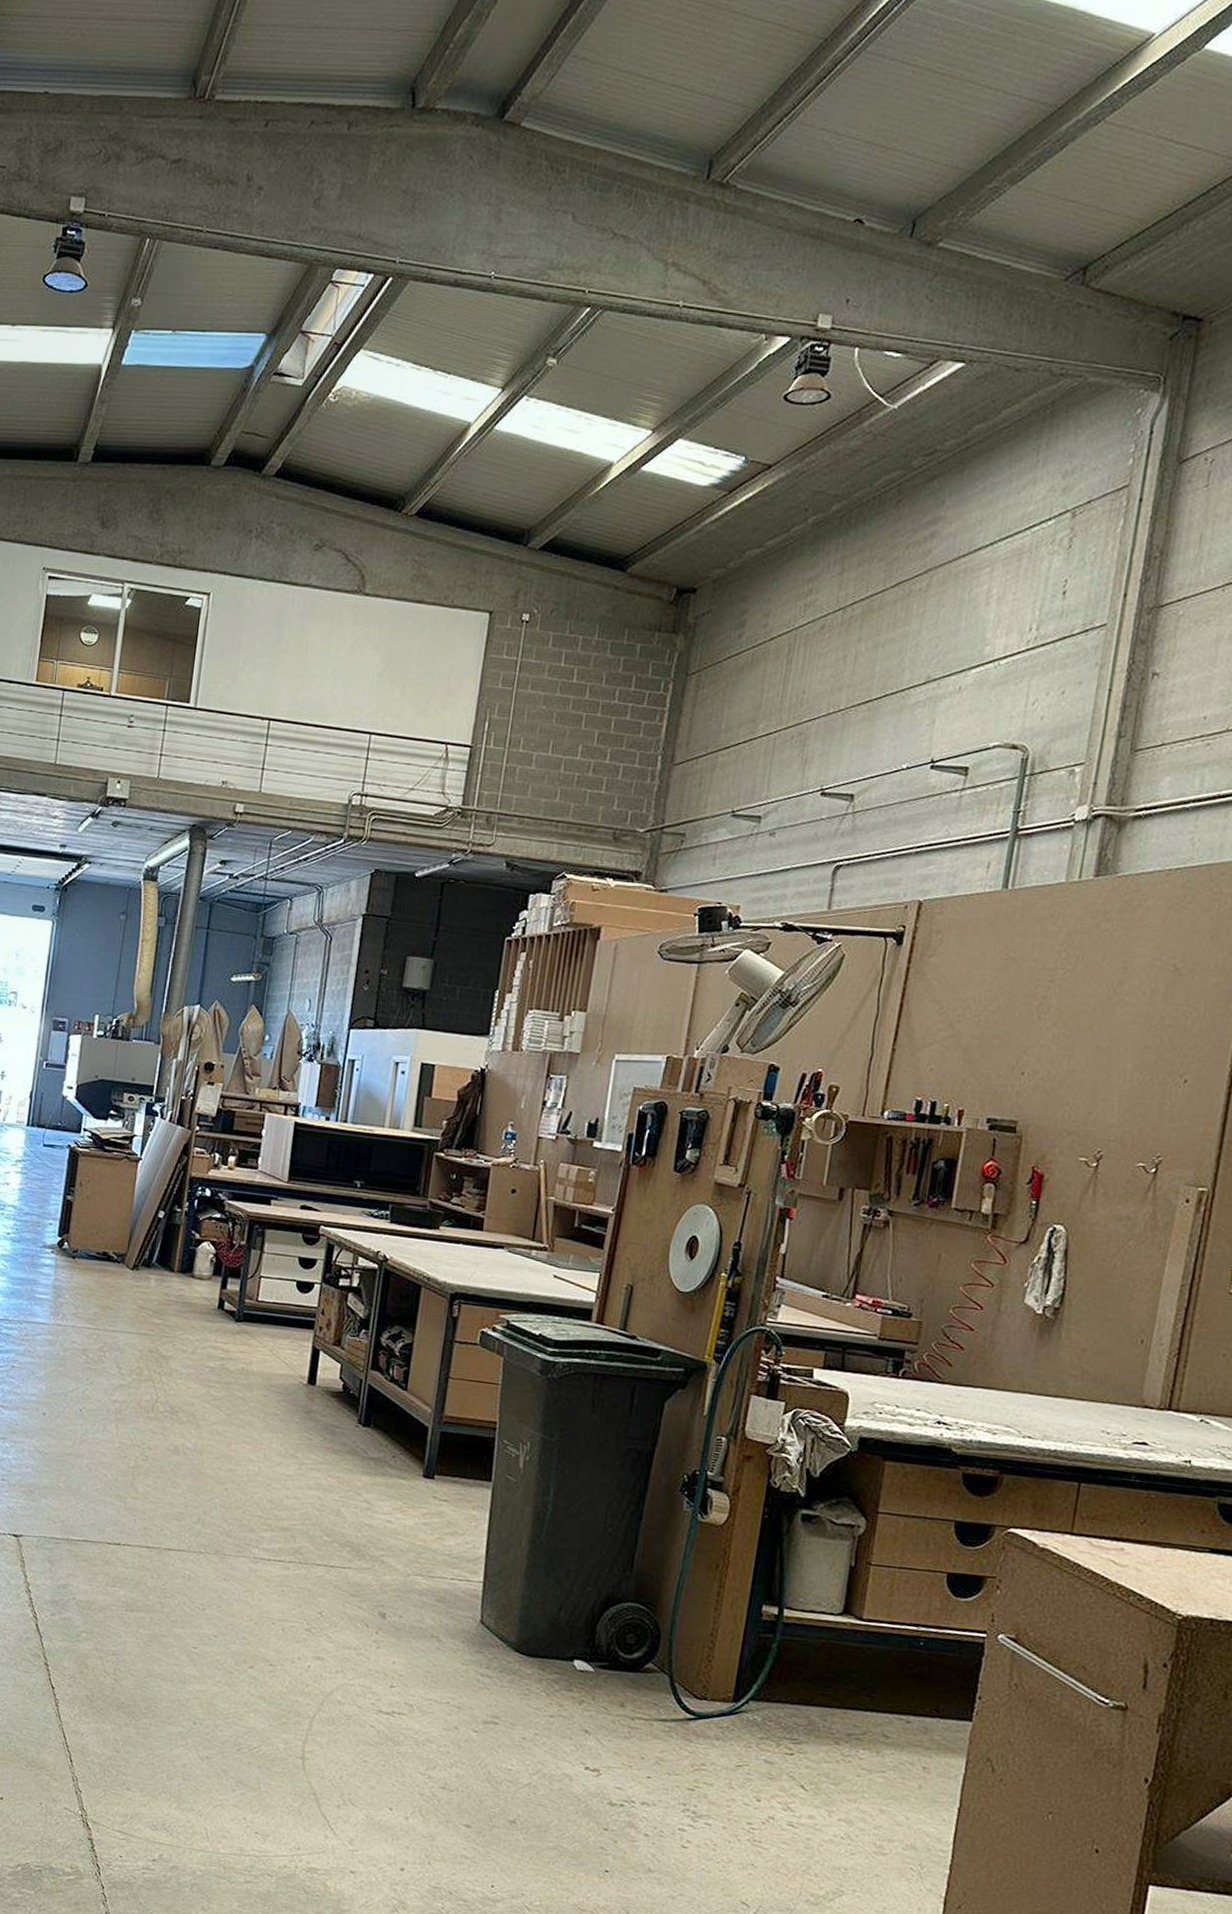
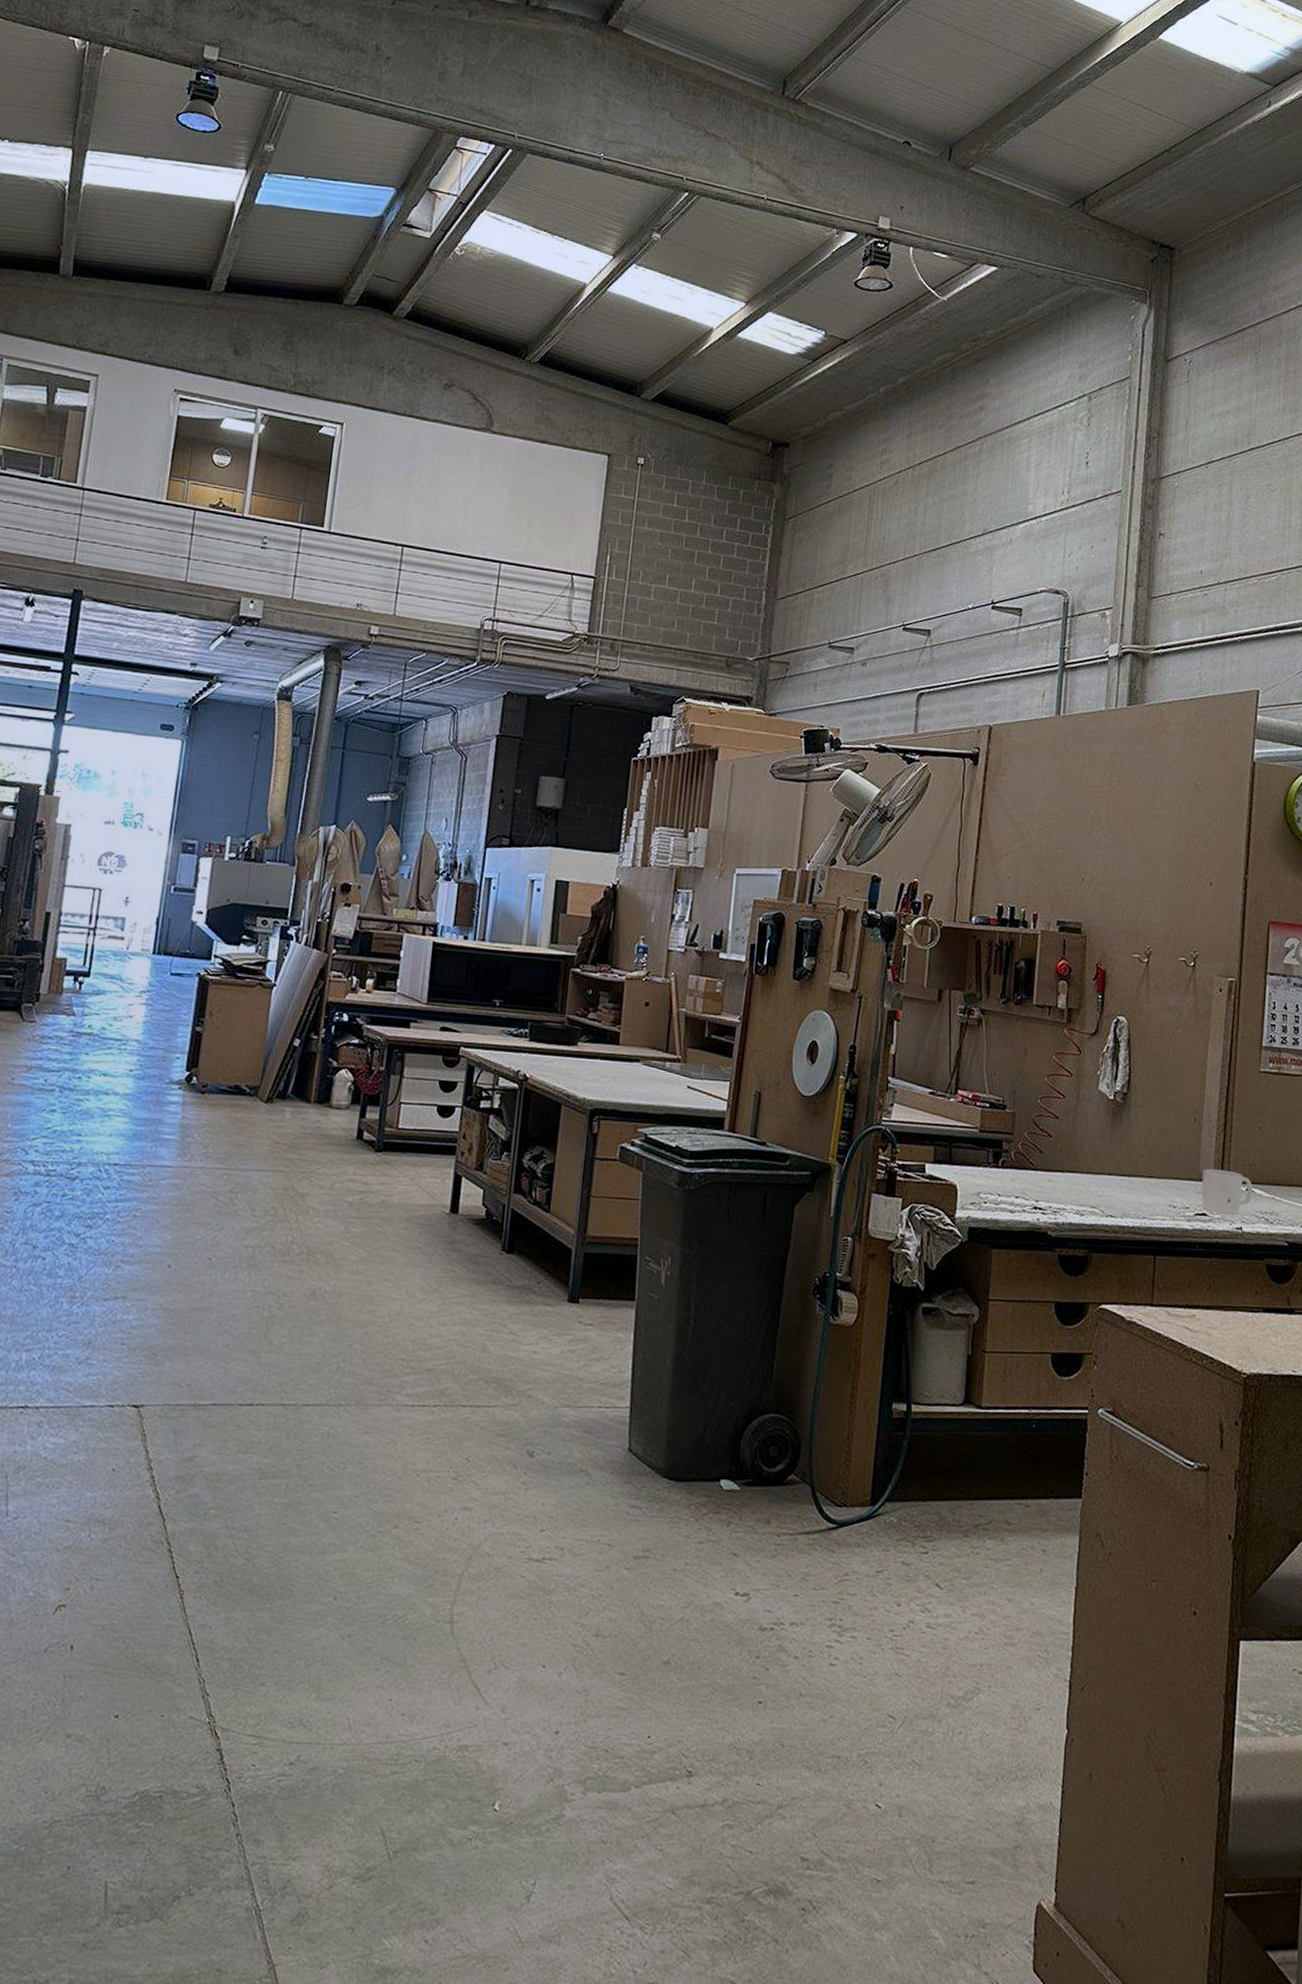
mug: none [1142,1394,1209,1447] -> present [1201,1168,1253,1215]

